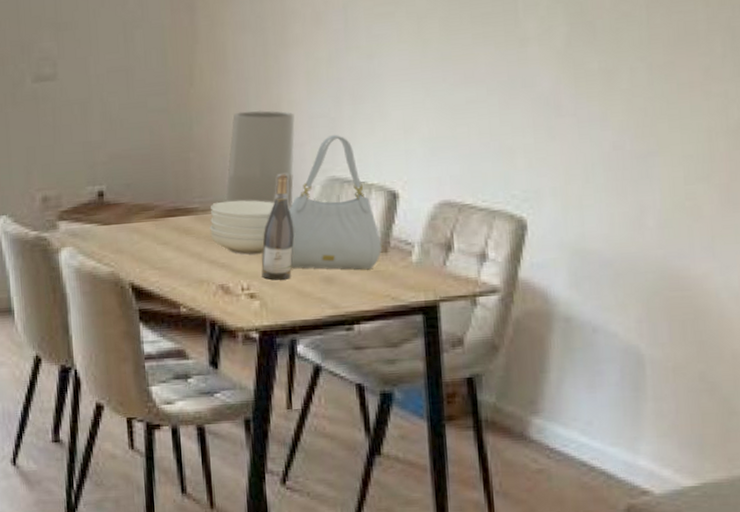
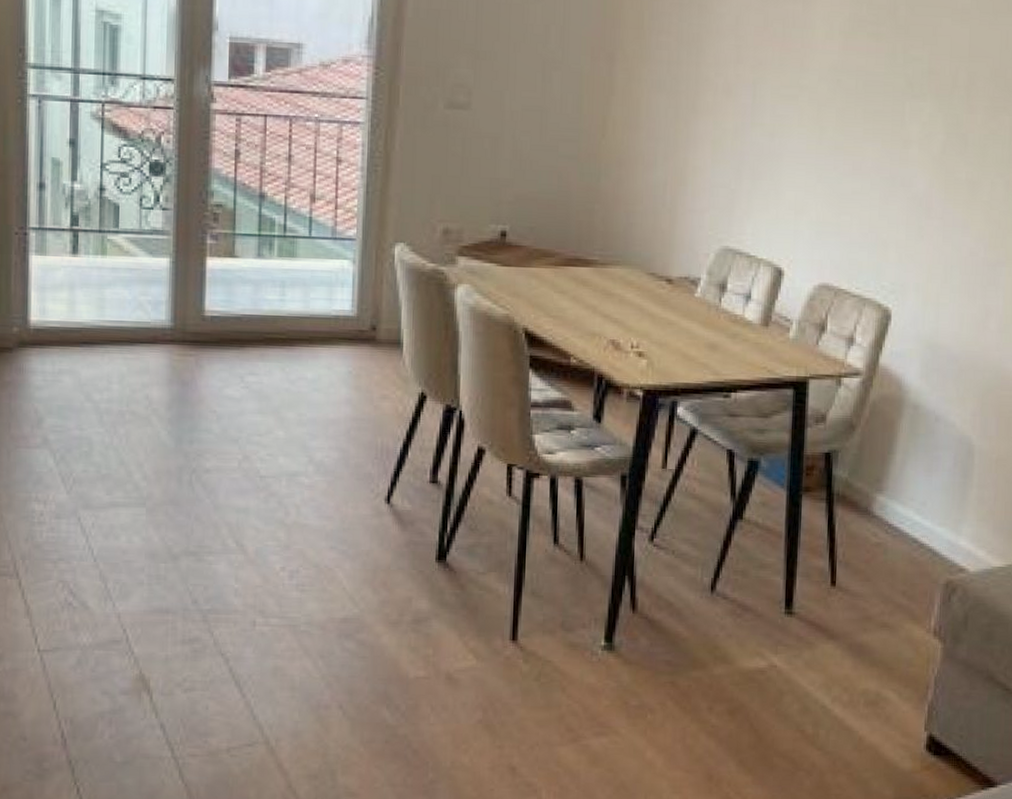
bowl: present [210,200,290,255] -> none [607,257,685,313]
vase: present [225,110,295,210] -> none [624,170,697,274]
wine bottle: present [261,173,295,280] -> none [651,237,687,342]
handbag: present [289,134,384,269] -> none [680,205,766,340]

